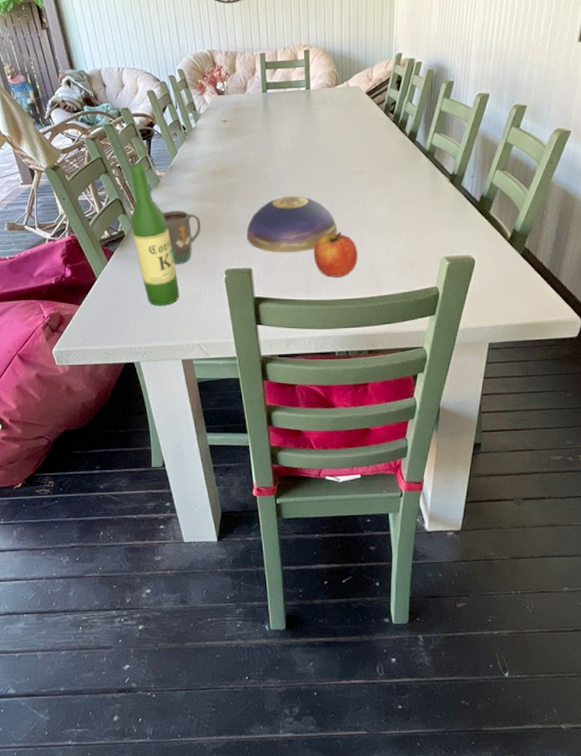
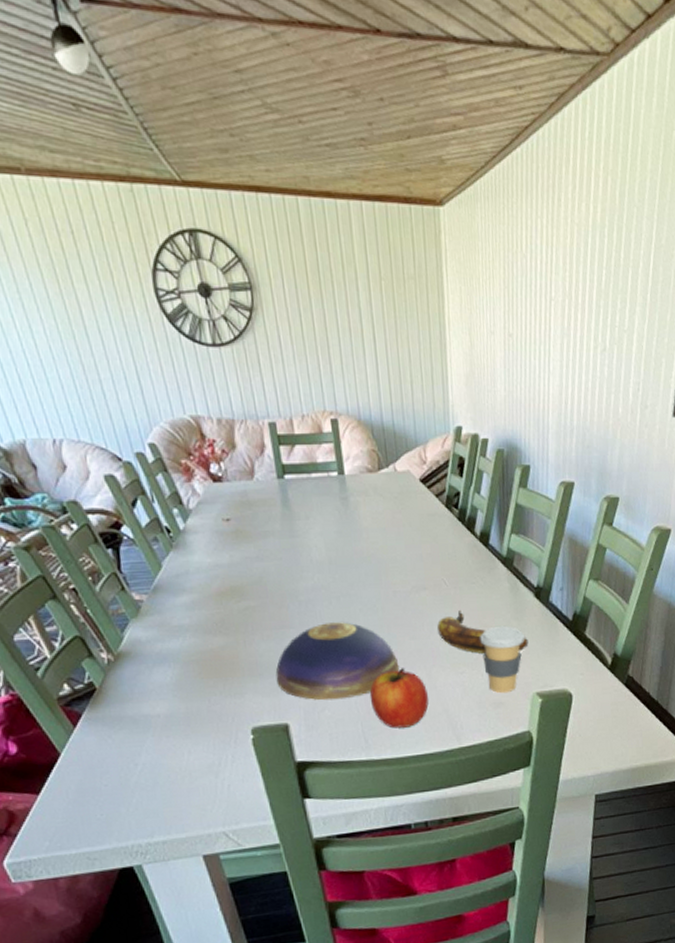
wine bottle: present [130,163,180,307] -> none [90,582,190,786]
mug: present [163,210,201,264] -> none [151,649,211,725]
banana: none [370,189,442,225] -> present [437,609,529,655]
coffee cup: none [402,203,438,256] -> present [480,625,525,694]

